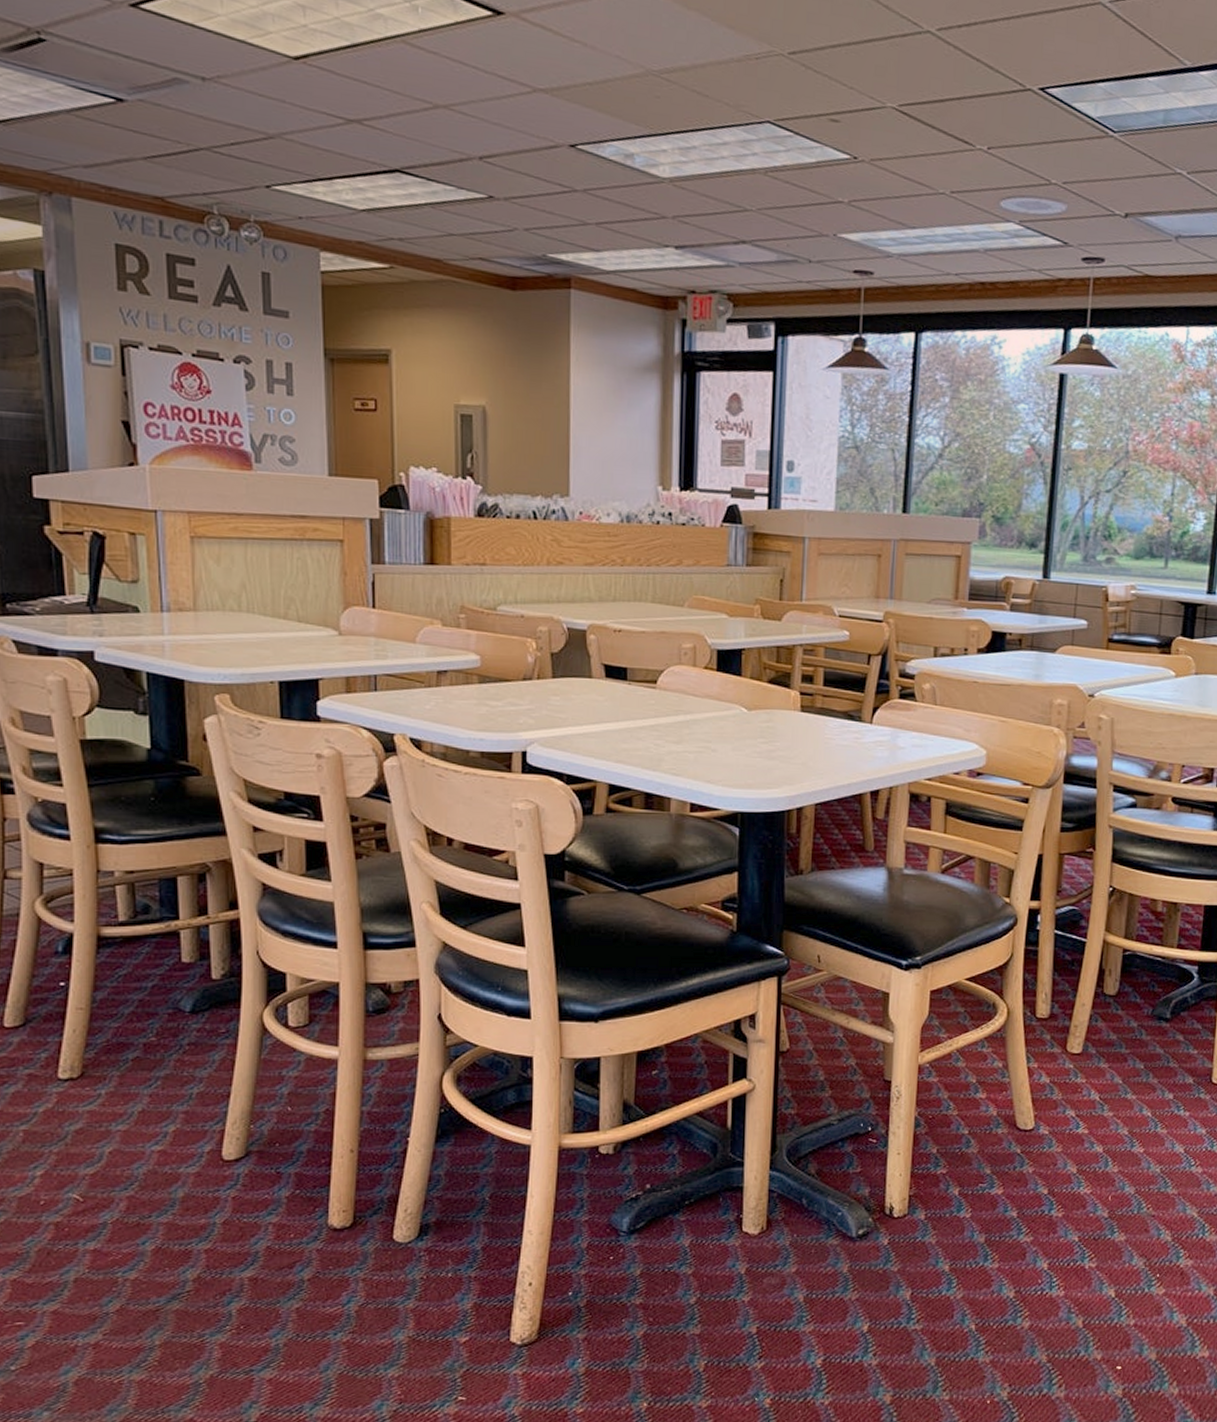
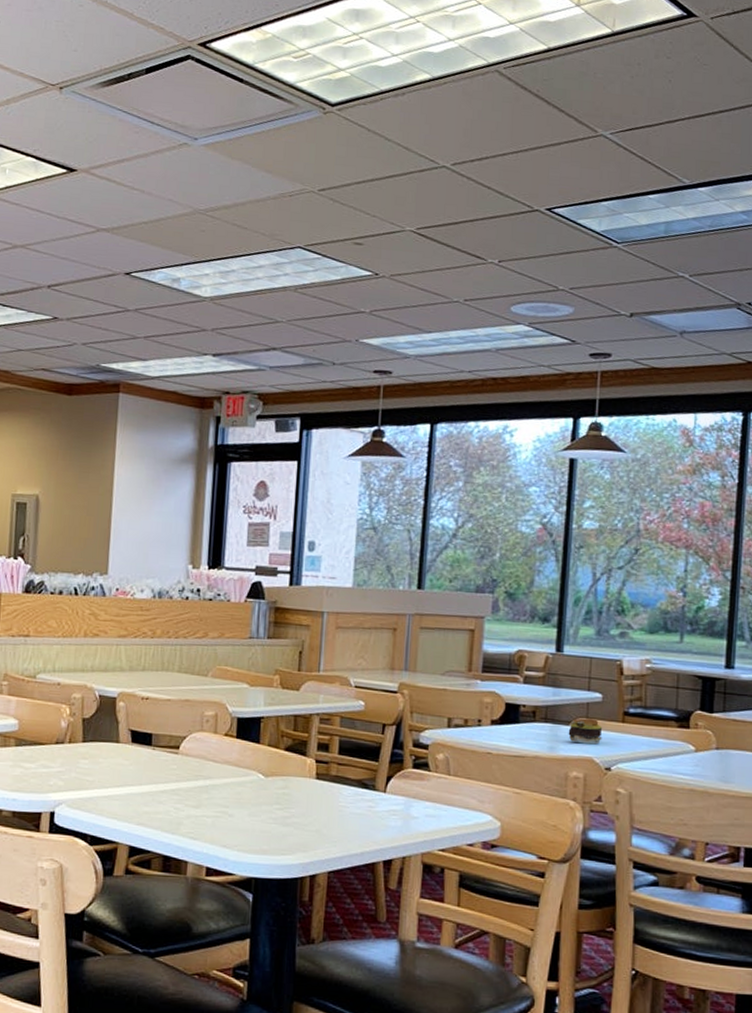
burger: none [1053,645,1087,672] -> present [568,718,603,745]

